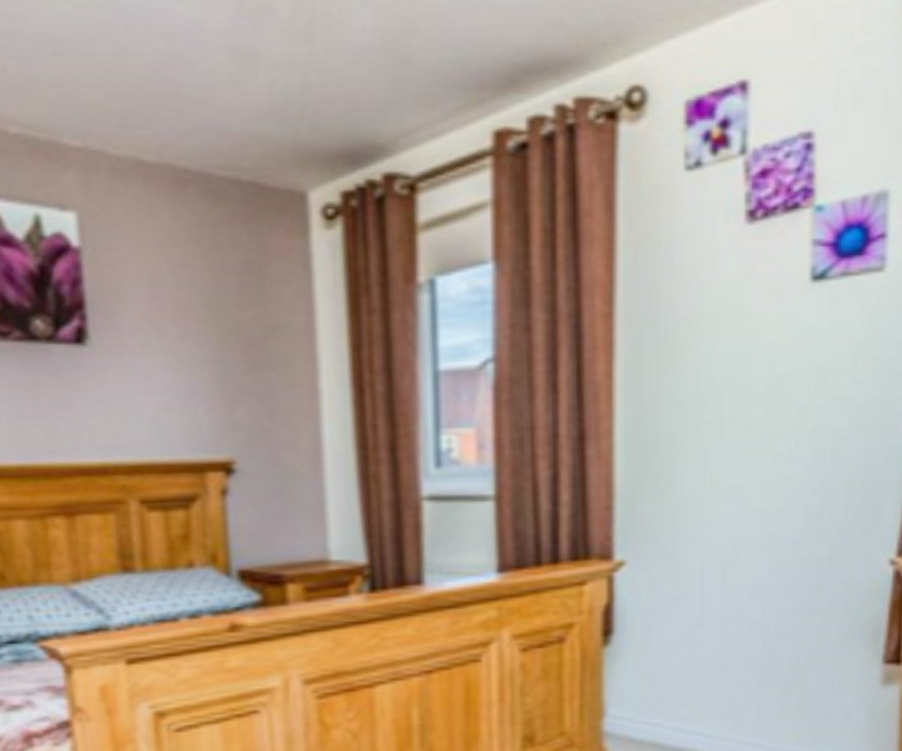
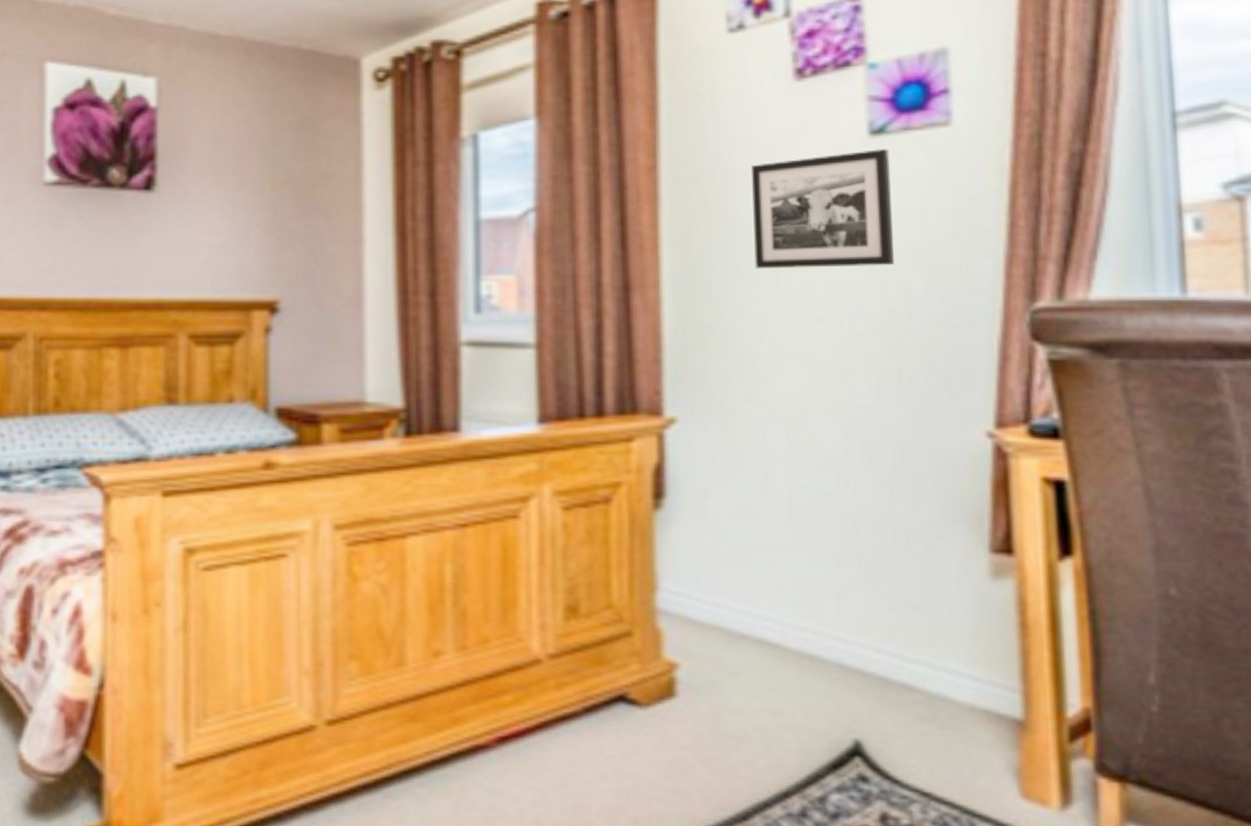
picture frame: none [700,295,828,417] -> present [750,149,894,270]

